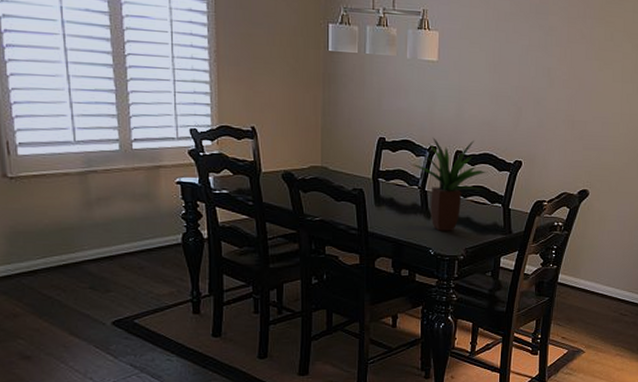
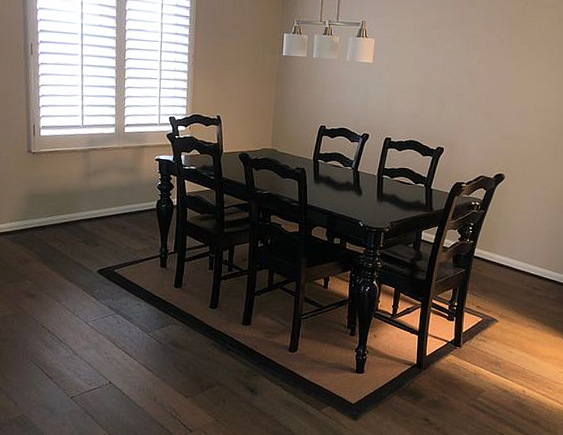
potted plant: present [412,137,487,231] -> none [347,126,412,207]

